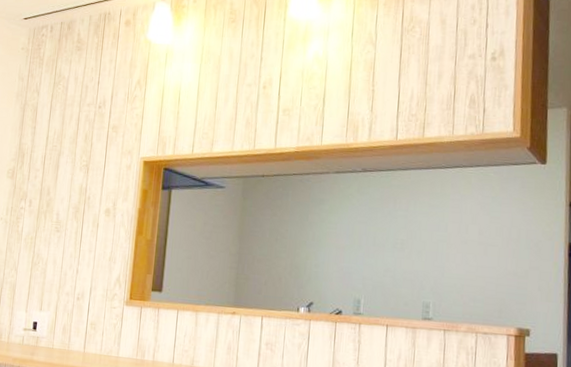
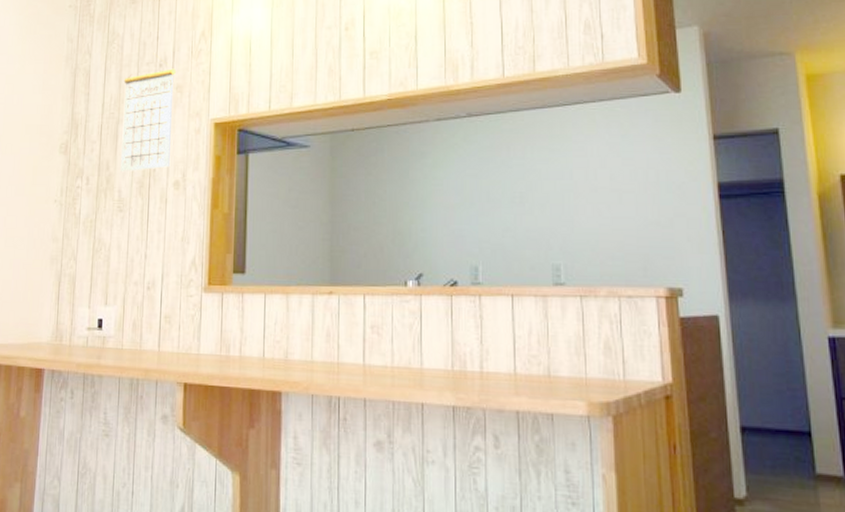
calendar: none [60,96,114,198] -> present [121,53,177,173]

